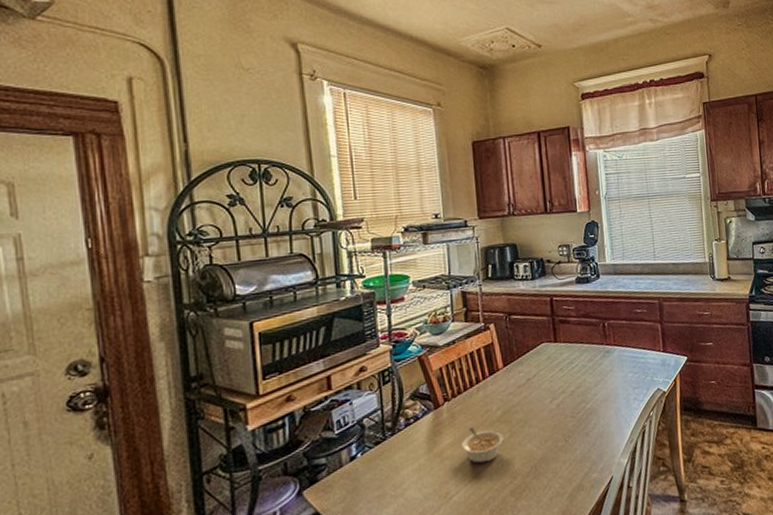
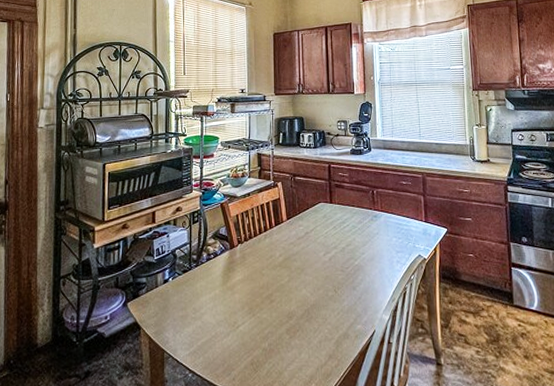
legume: present [462,426,504,464] -> none [249,268,283,301]

